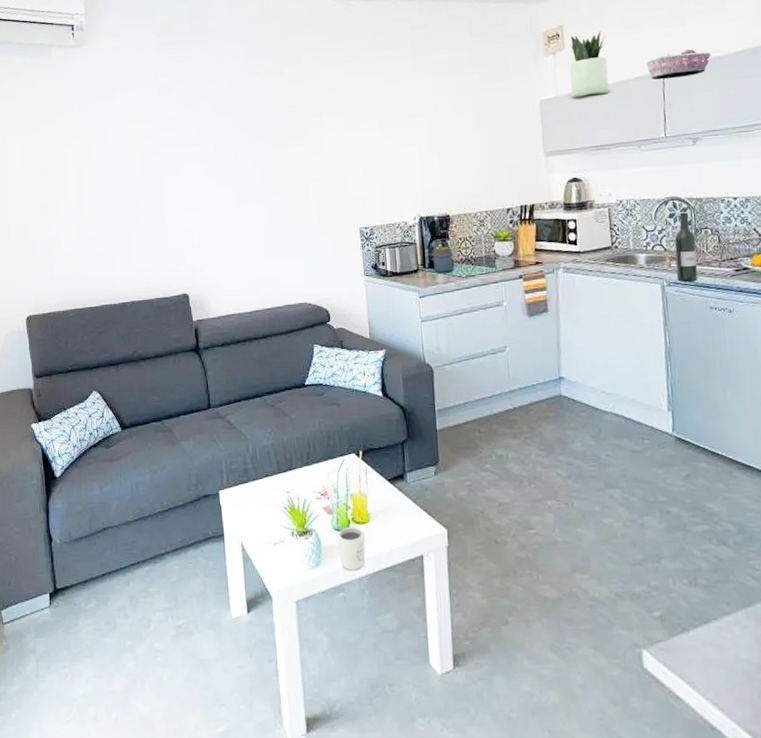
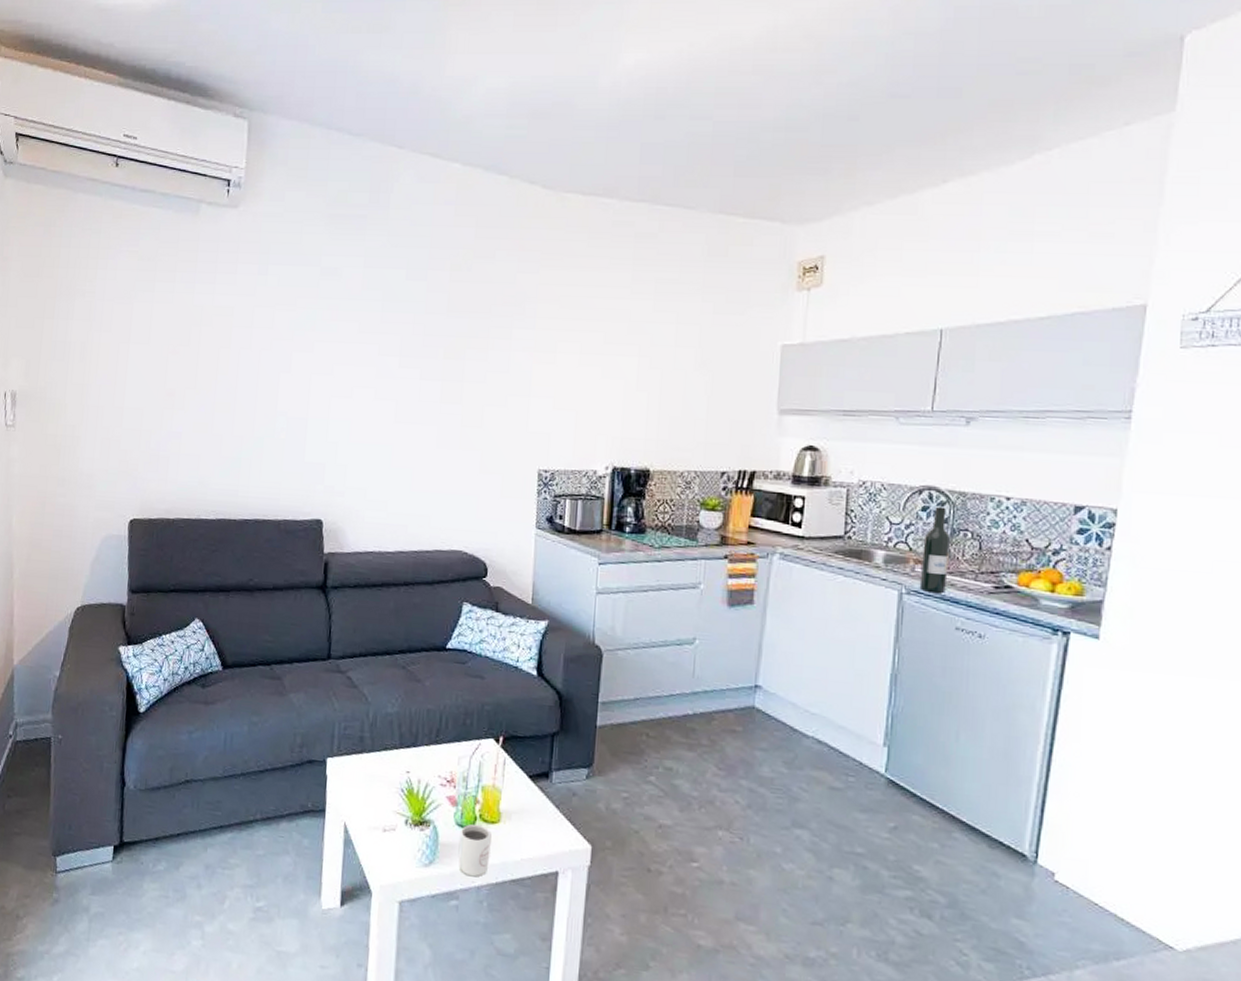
jar: present [433,247,455,274] -> none [622,507,649,540]
planter: present [567,31,613,101] -> none [817,269,876,352]
decorative basket: present [646,49,711,80] -> none [922,307,1006,340]

